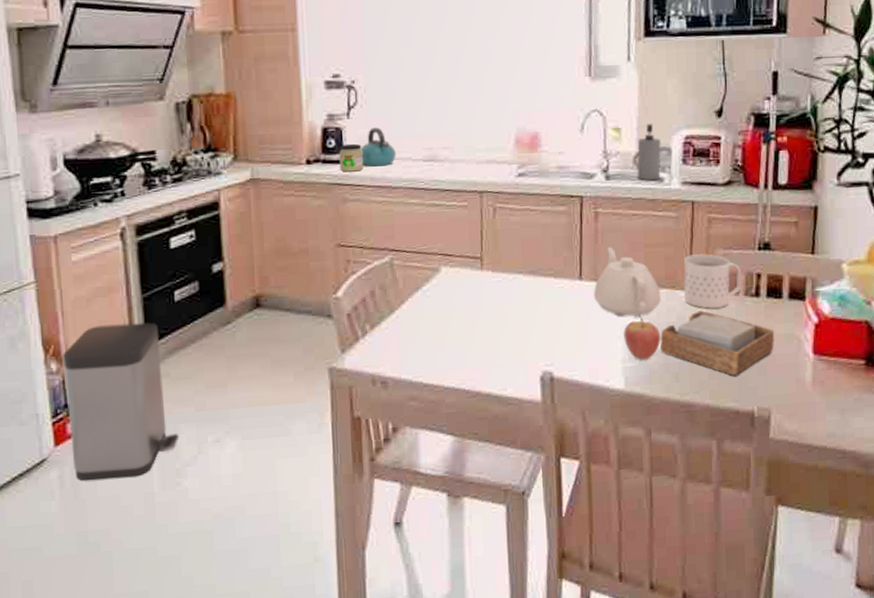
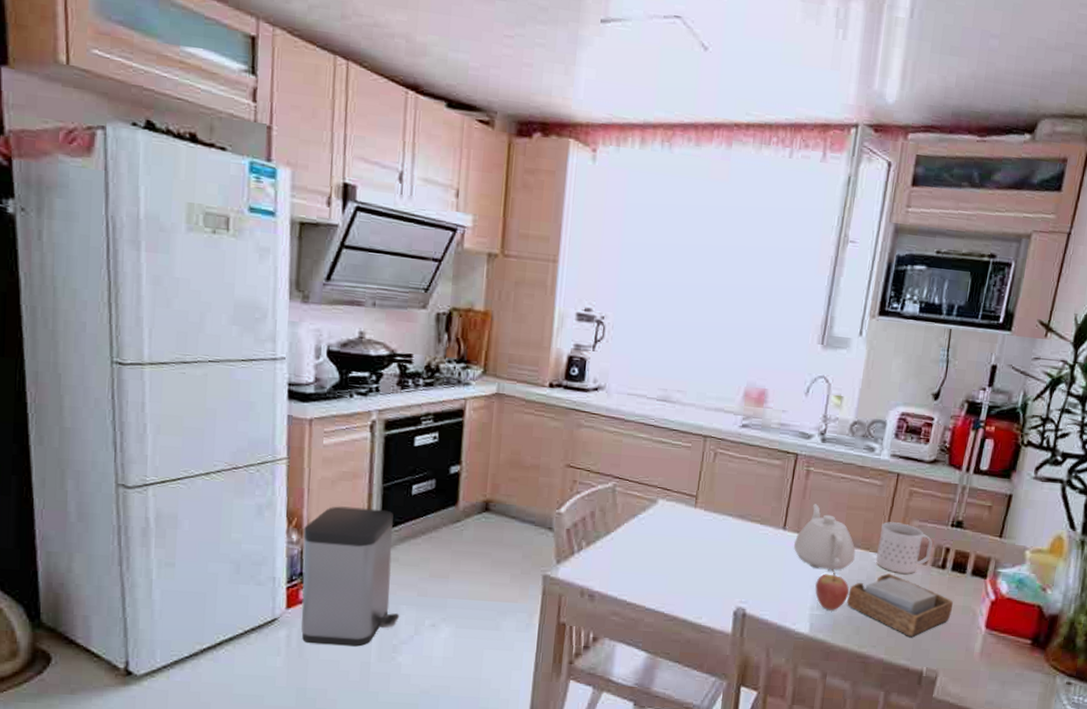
jar: present [339,143,363,172] -> none [579,374,602,401]
kettle: present [359,127,396,167] -> none [599,362,633,400]
soap dispenser: present [635,124,661,181] -> none [851,396,878,450]

